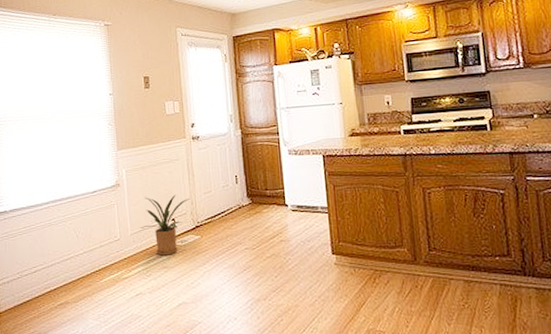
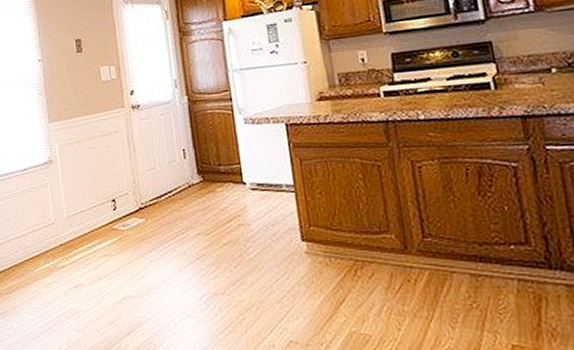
house plant: present [140,194,190,256] -> none [77,171,132,242]

